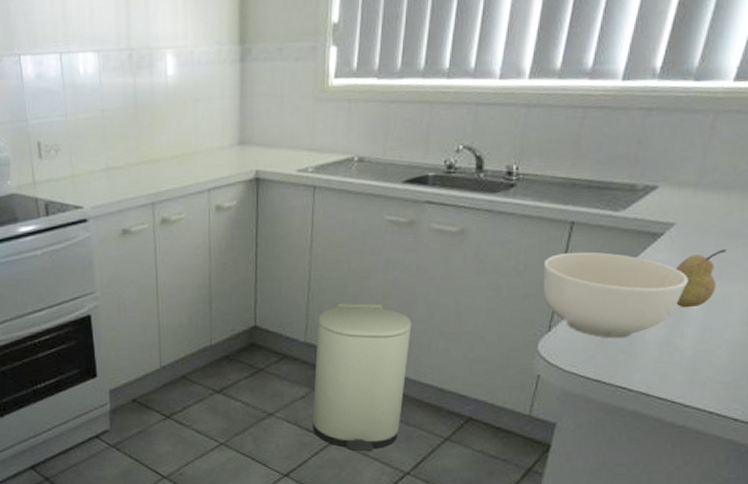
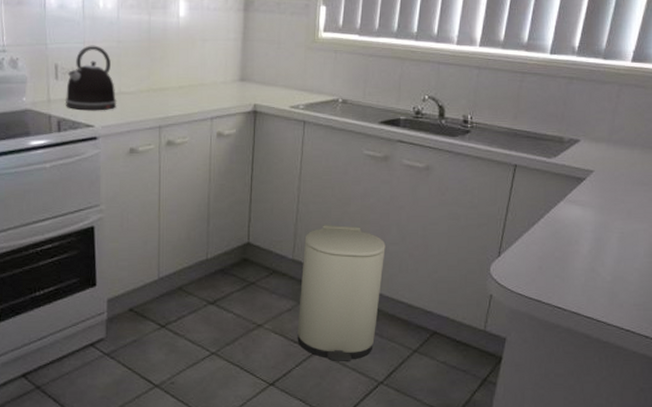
kettle: none [50,117,106,191] -> present [65,45,117,111]
bowl: present [542,251,689,339] -> none [493,190,606,265]
fruit: present [676,249,727,308] -> none [596,194,633,241]

